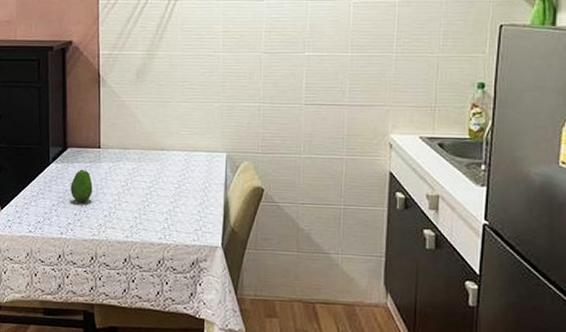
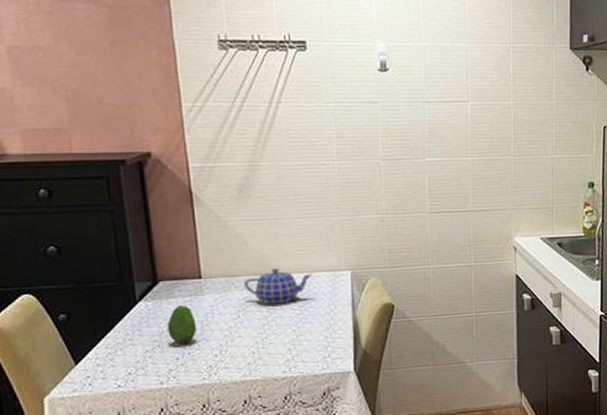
teapot: none [134,145,192,177] -> present [244,268,312,304]

